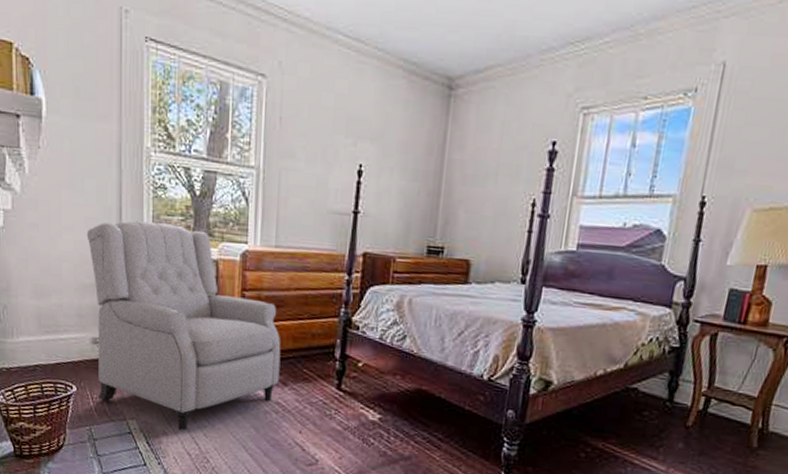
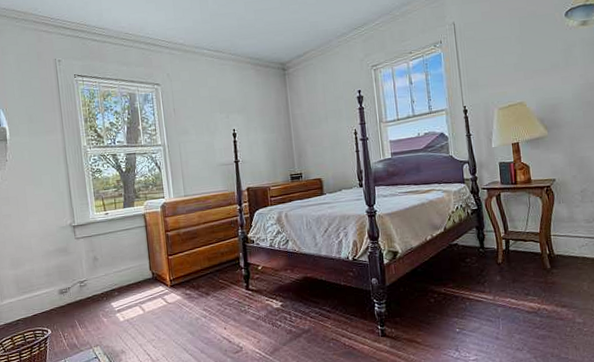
chair: present [86,221,281,431] -> none [47,195,203,347]

